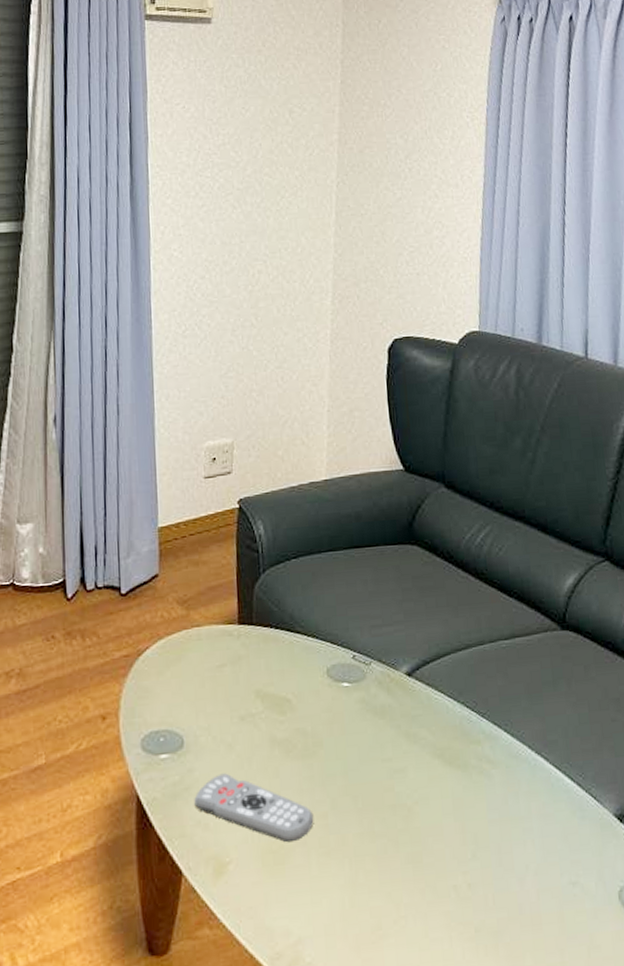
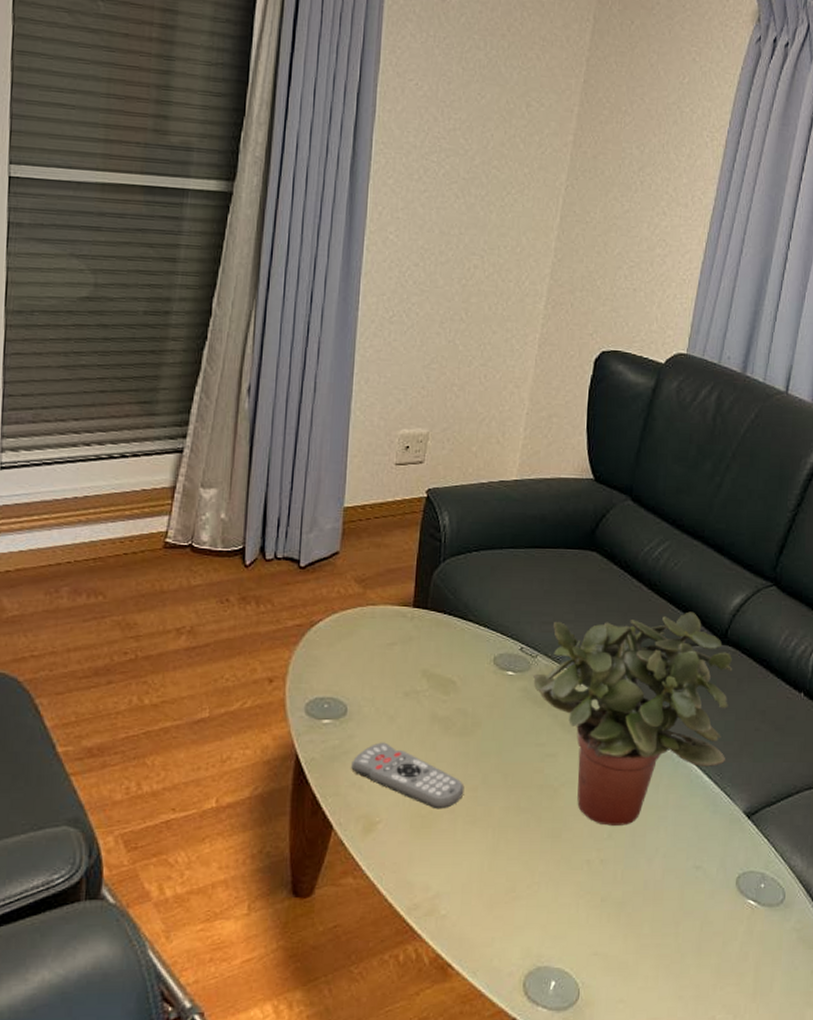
potted plant: none [368,598,585,844] -> present [532,611,733,826]

